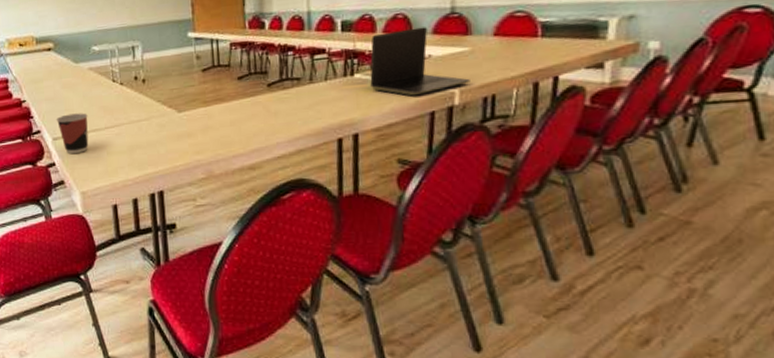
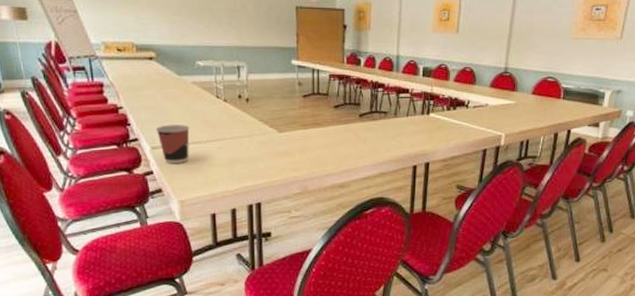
laptop computer: present [370,27,470,96] -> none [441,81,513,136]

